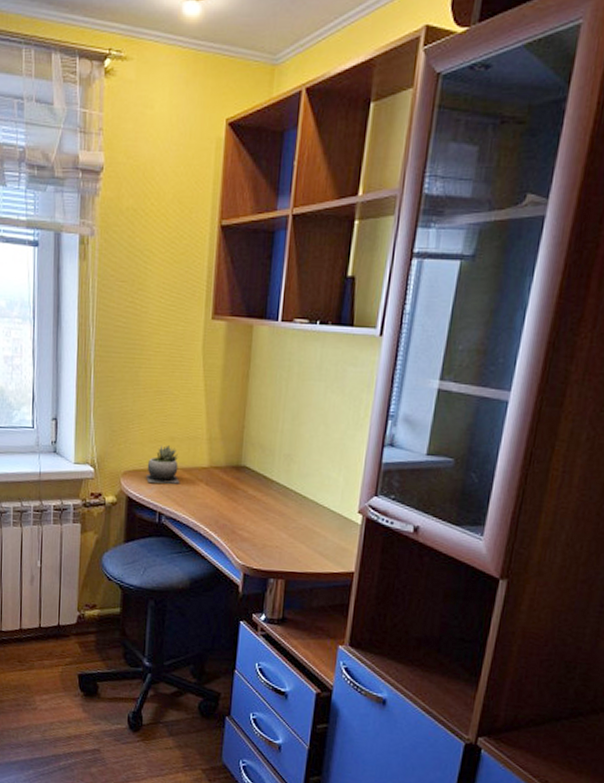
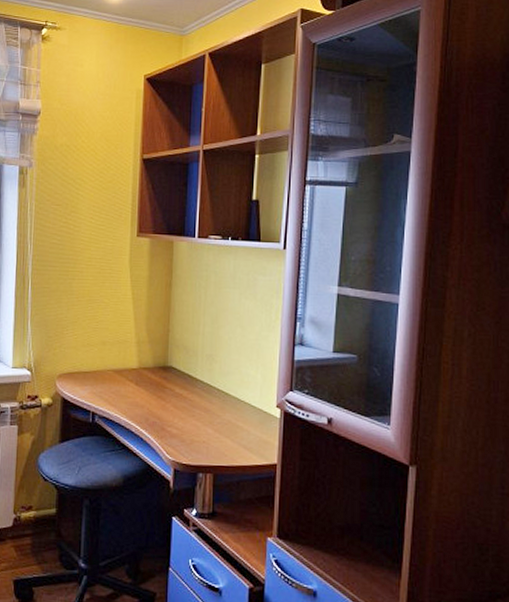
succulent plant: present [146,445,180,484] -> none [80,349,112,385]

